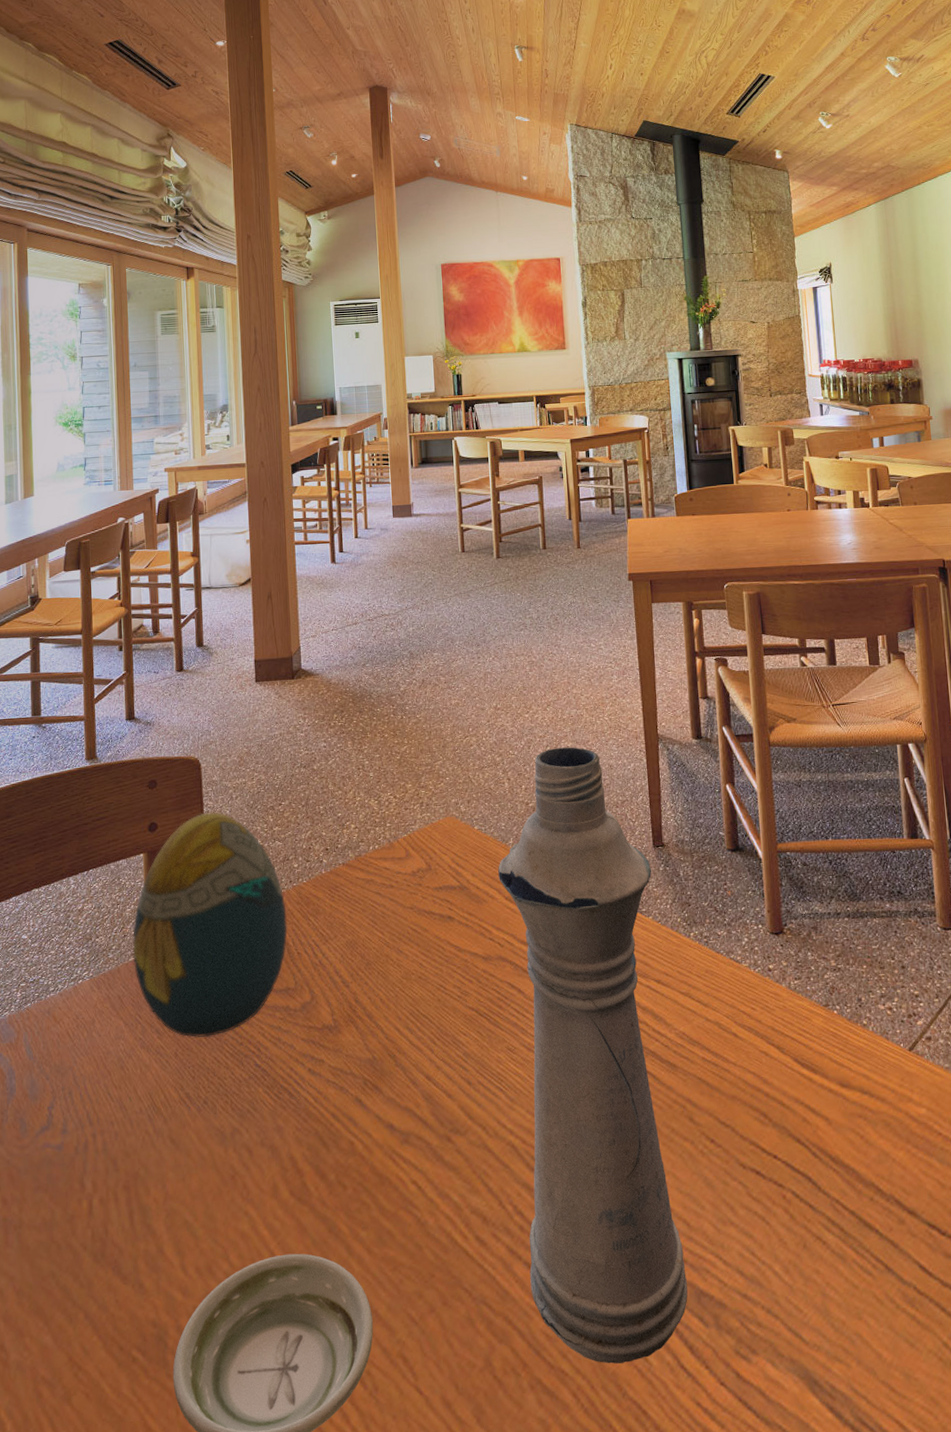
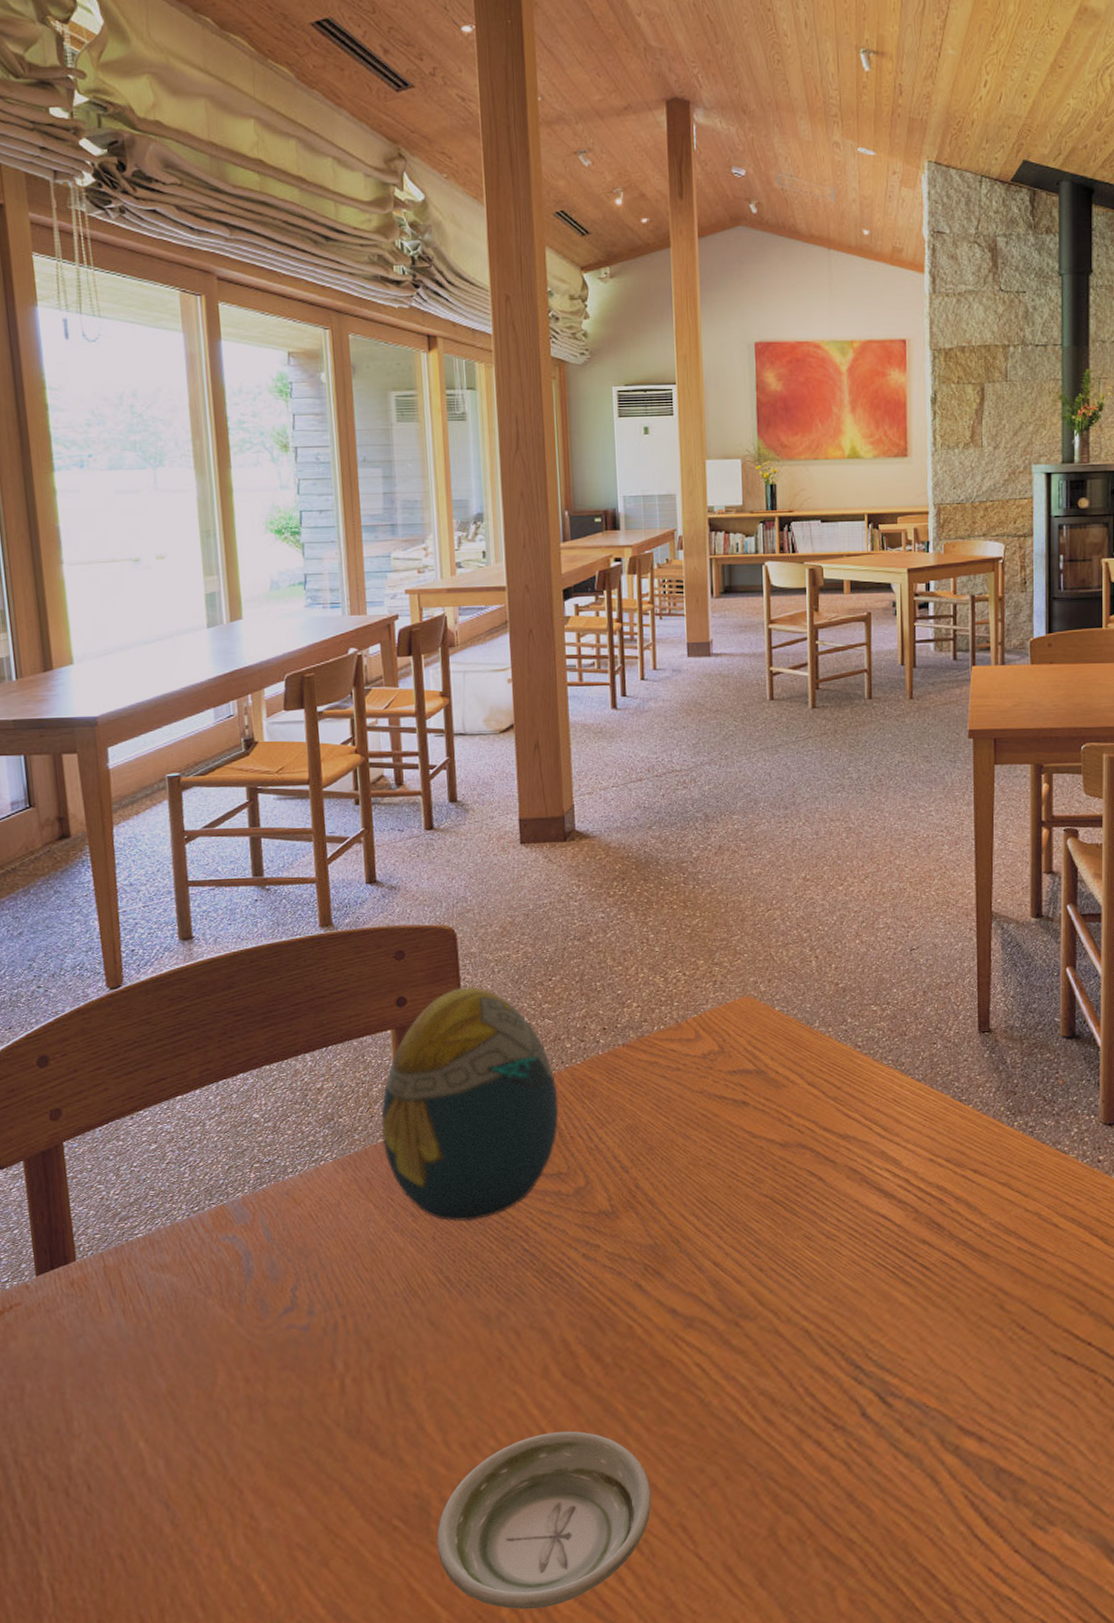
bottle: present [498,747,688,1364] -> none [801,923,986,1533]

